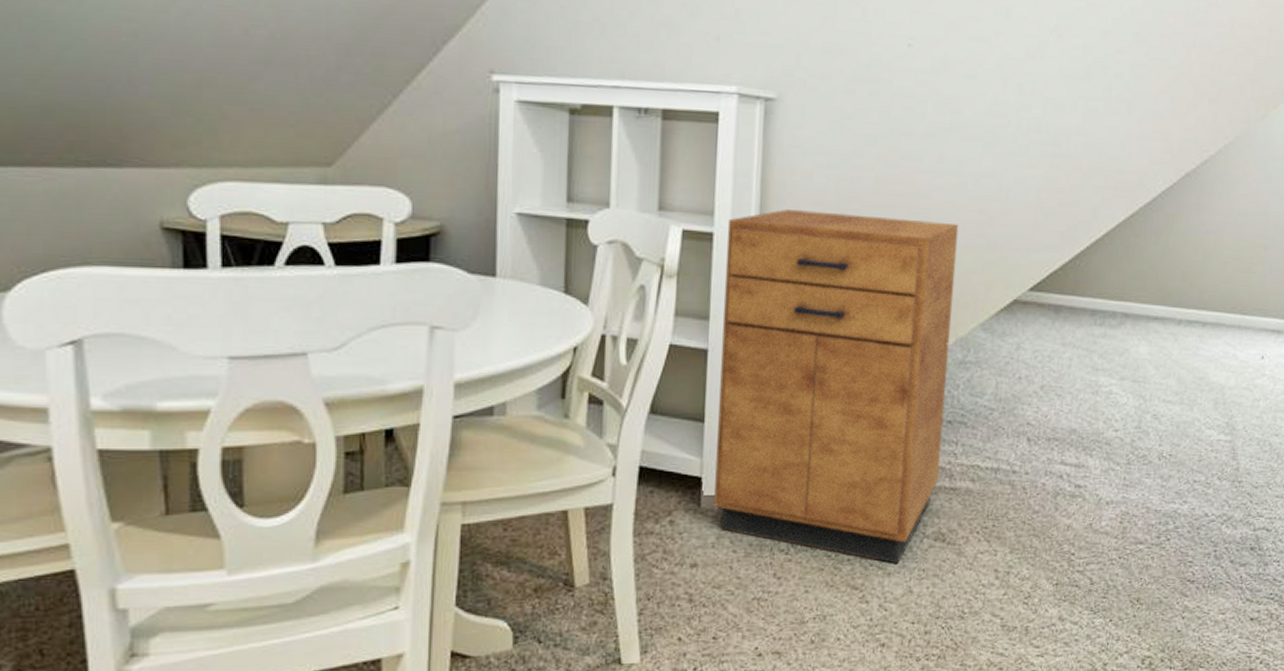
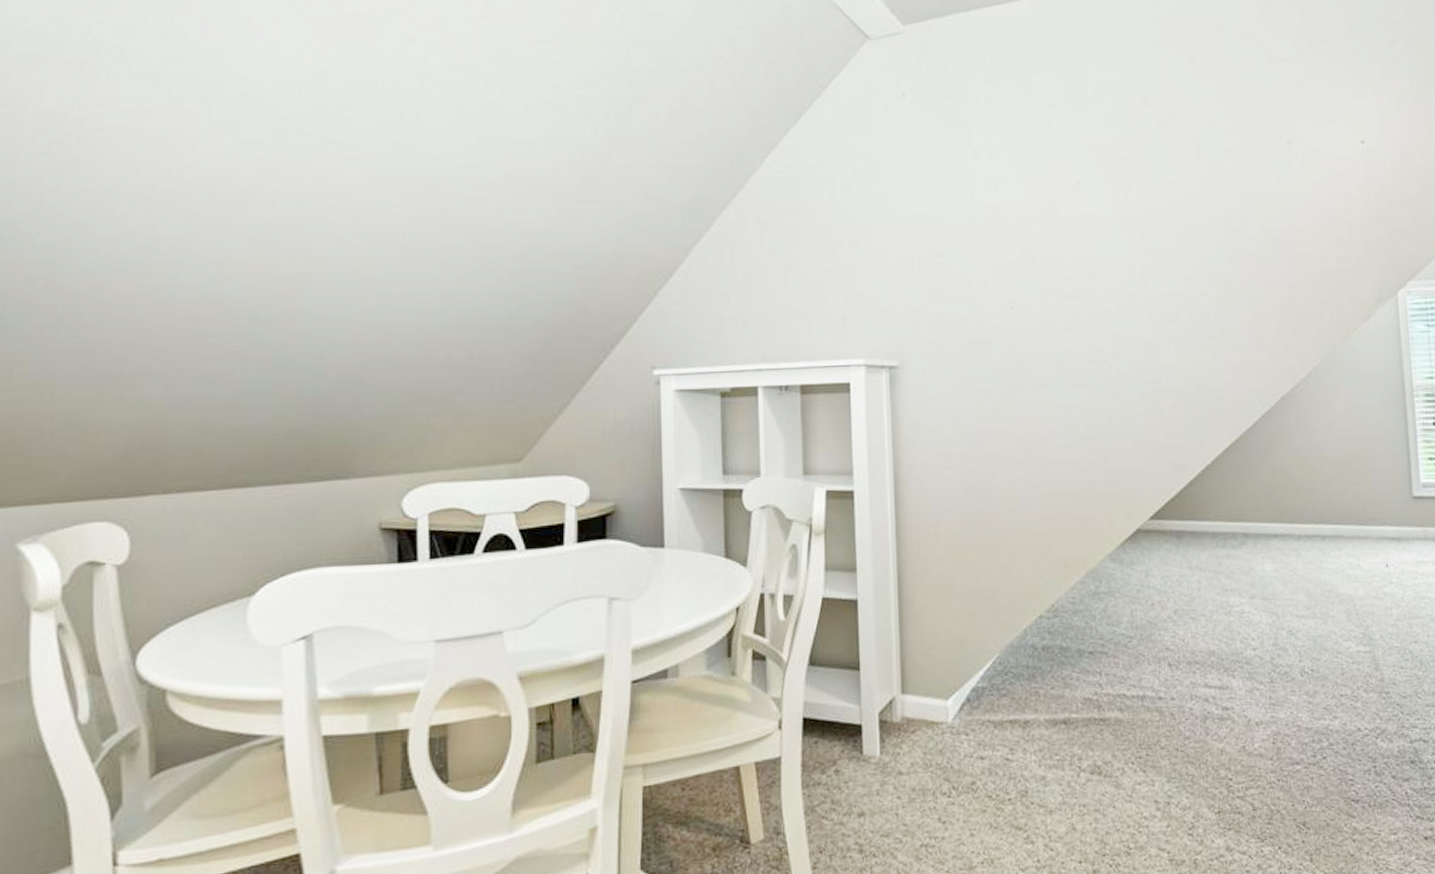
cabinet: present [714,209,959,564] -> none [866,462,1088,801]

